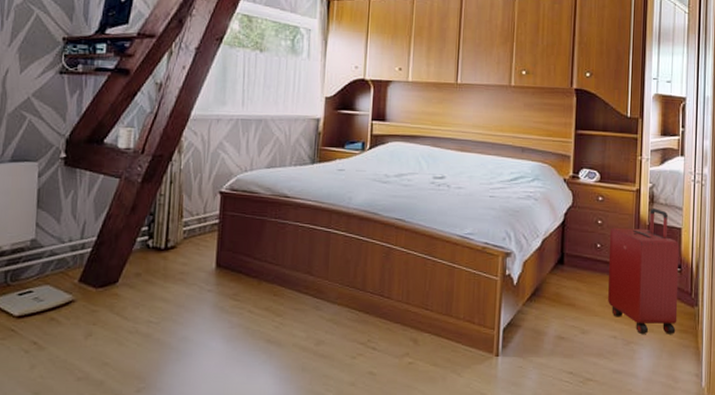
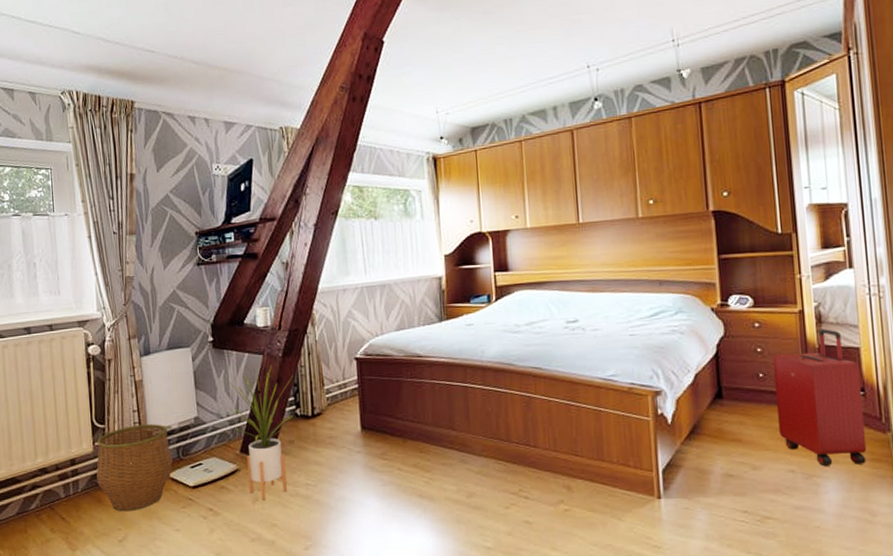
house plant: none [71,190,149,337] -> present [227,364,295,501]

